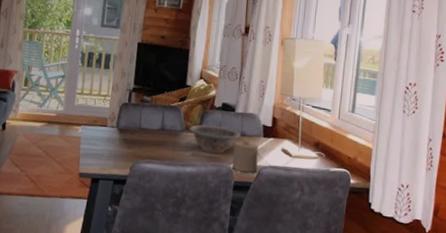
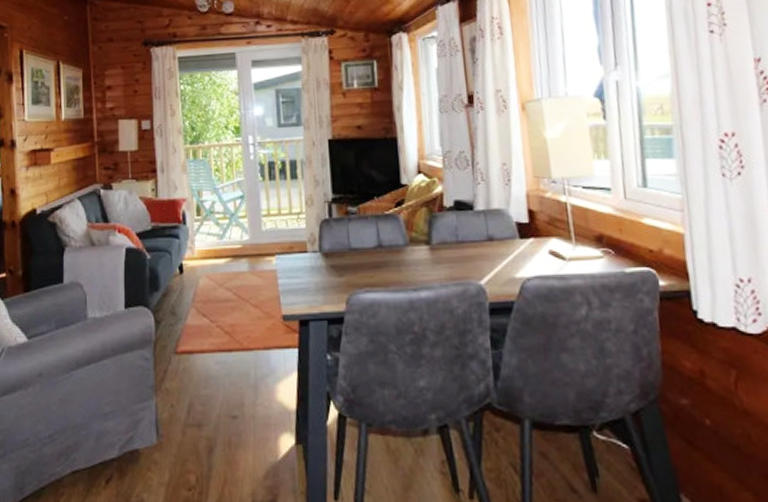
decorative bowl: present [188,125,241,155] -> none [414,232,487,270]
candle: present [232,139,259,173] -> none [480,245,519,289]

